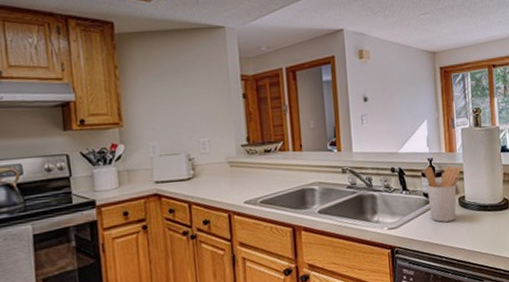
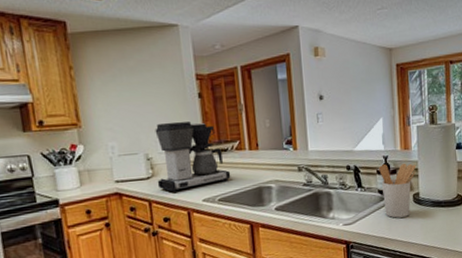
coffee maker: none [198,122,274,195] -> present [155,122,231,193]

